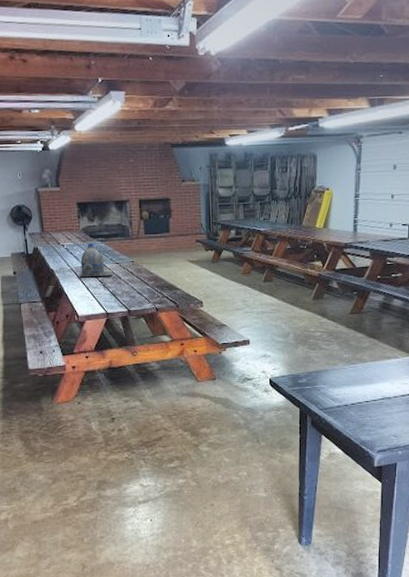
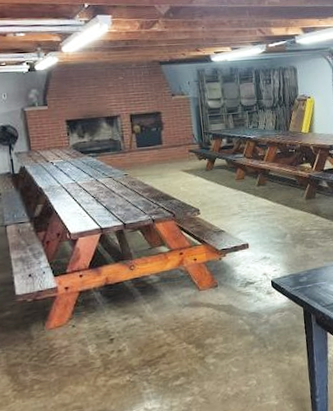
water jug: present [79,242,113,278] -> none [70,158,106,195]

